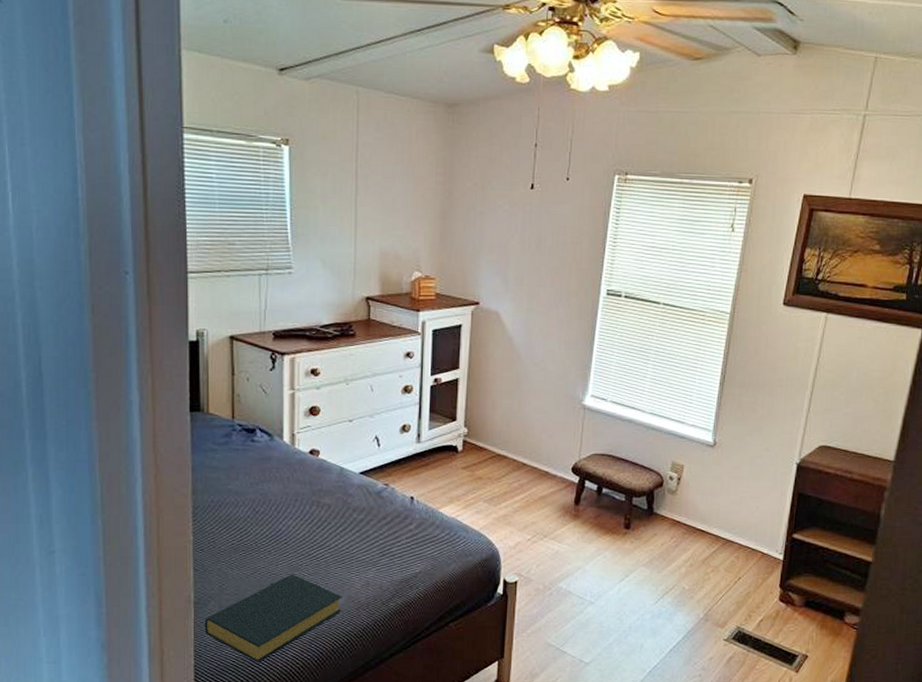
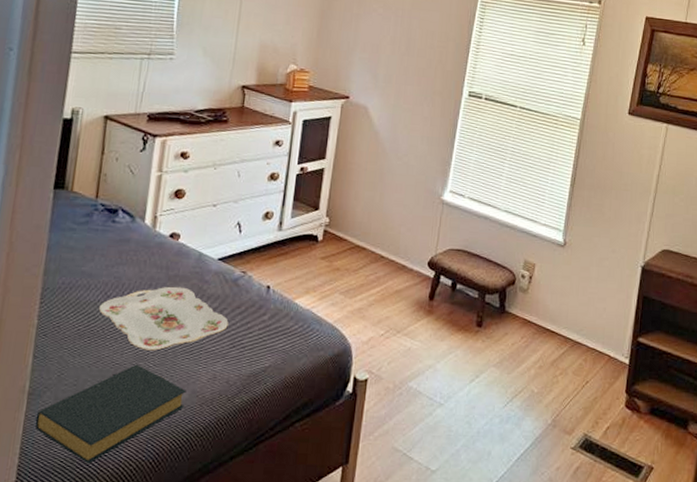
serving tray: none [249,500,376,561] -> present [98,286,229,351]

